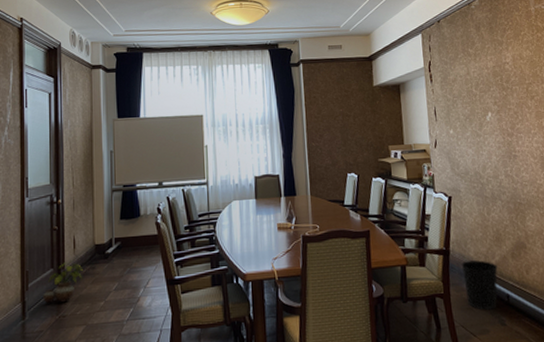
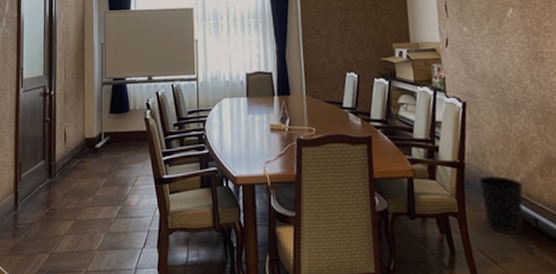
potted plant: present [43,262,83,304] -> none [34,155,73,196]

